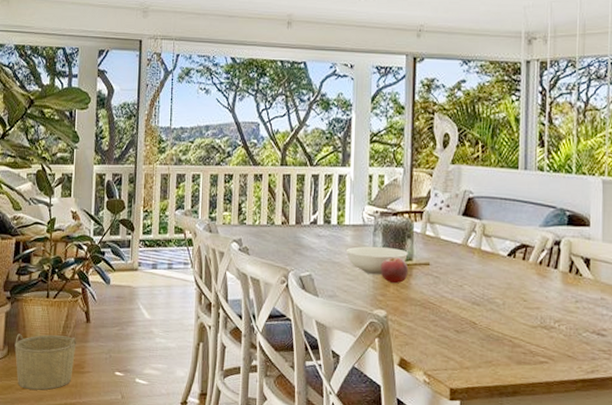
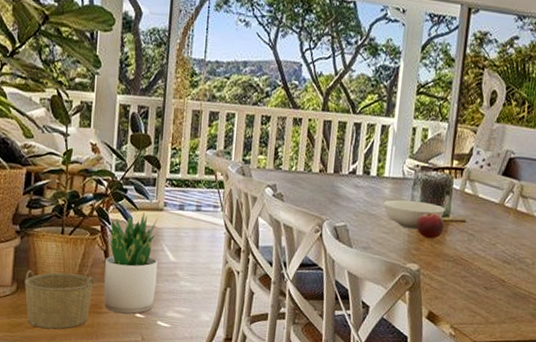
planter: none [84,272,134,373] -> present [103,212,158,314]

